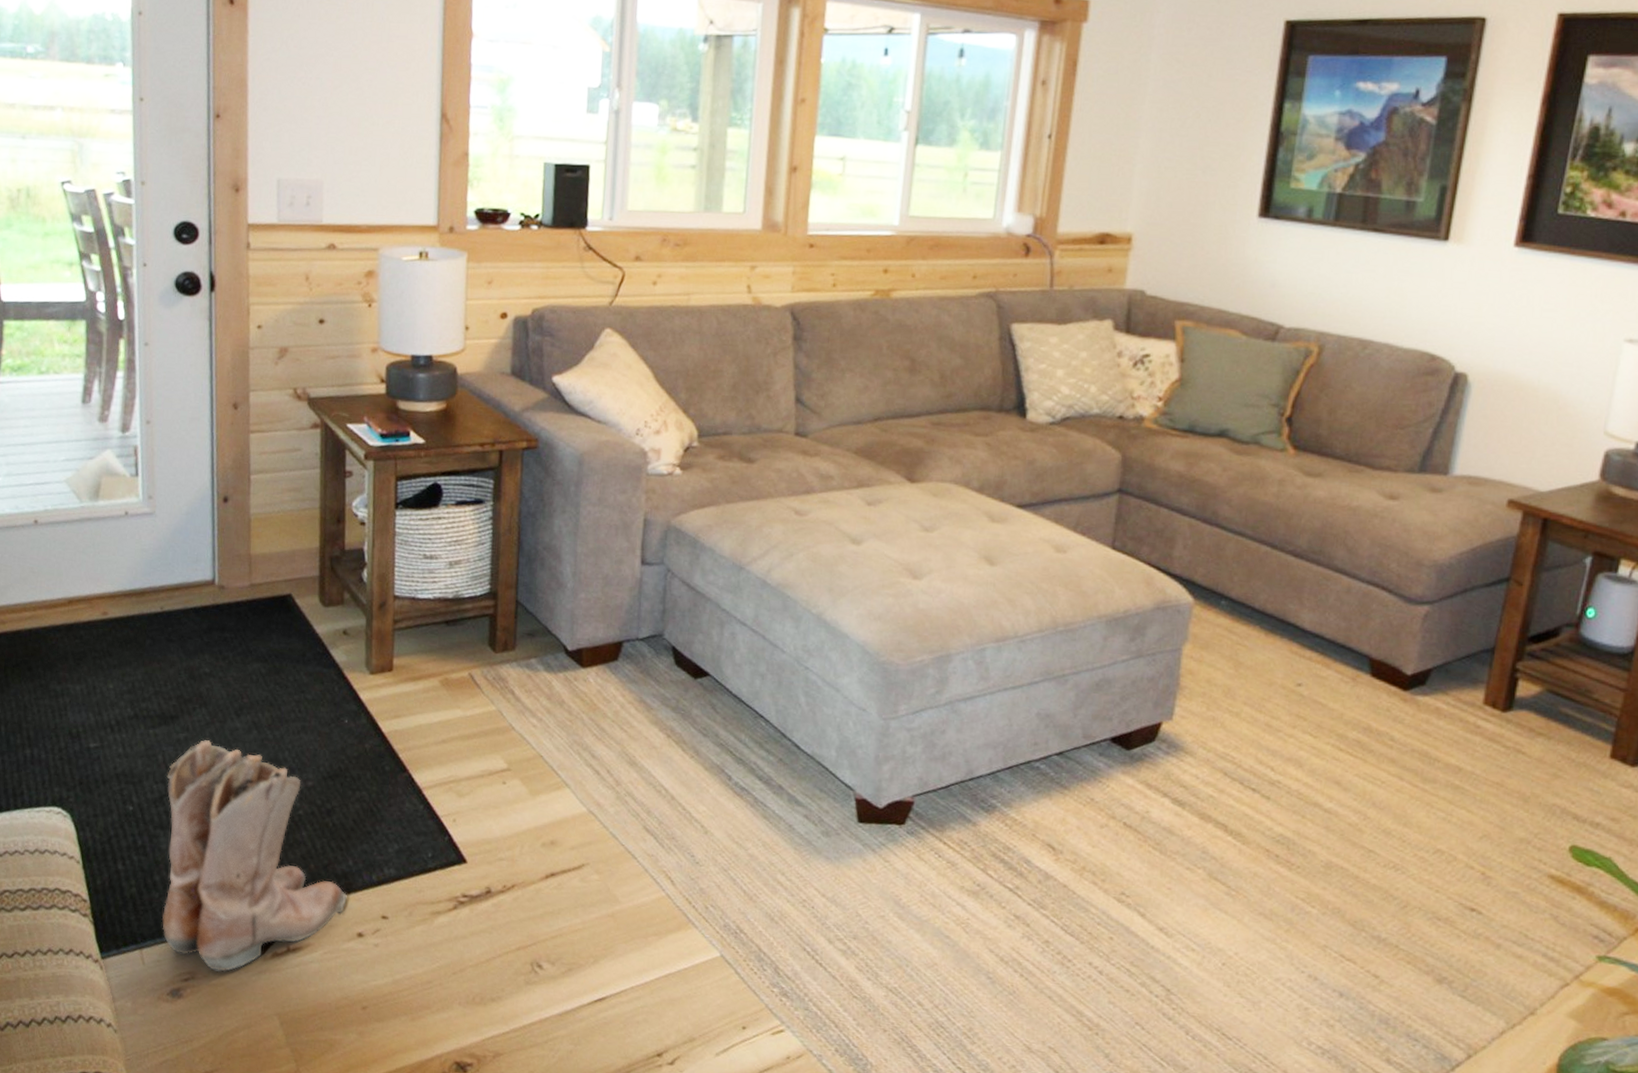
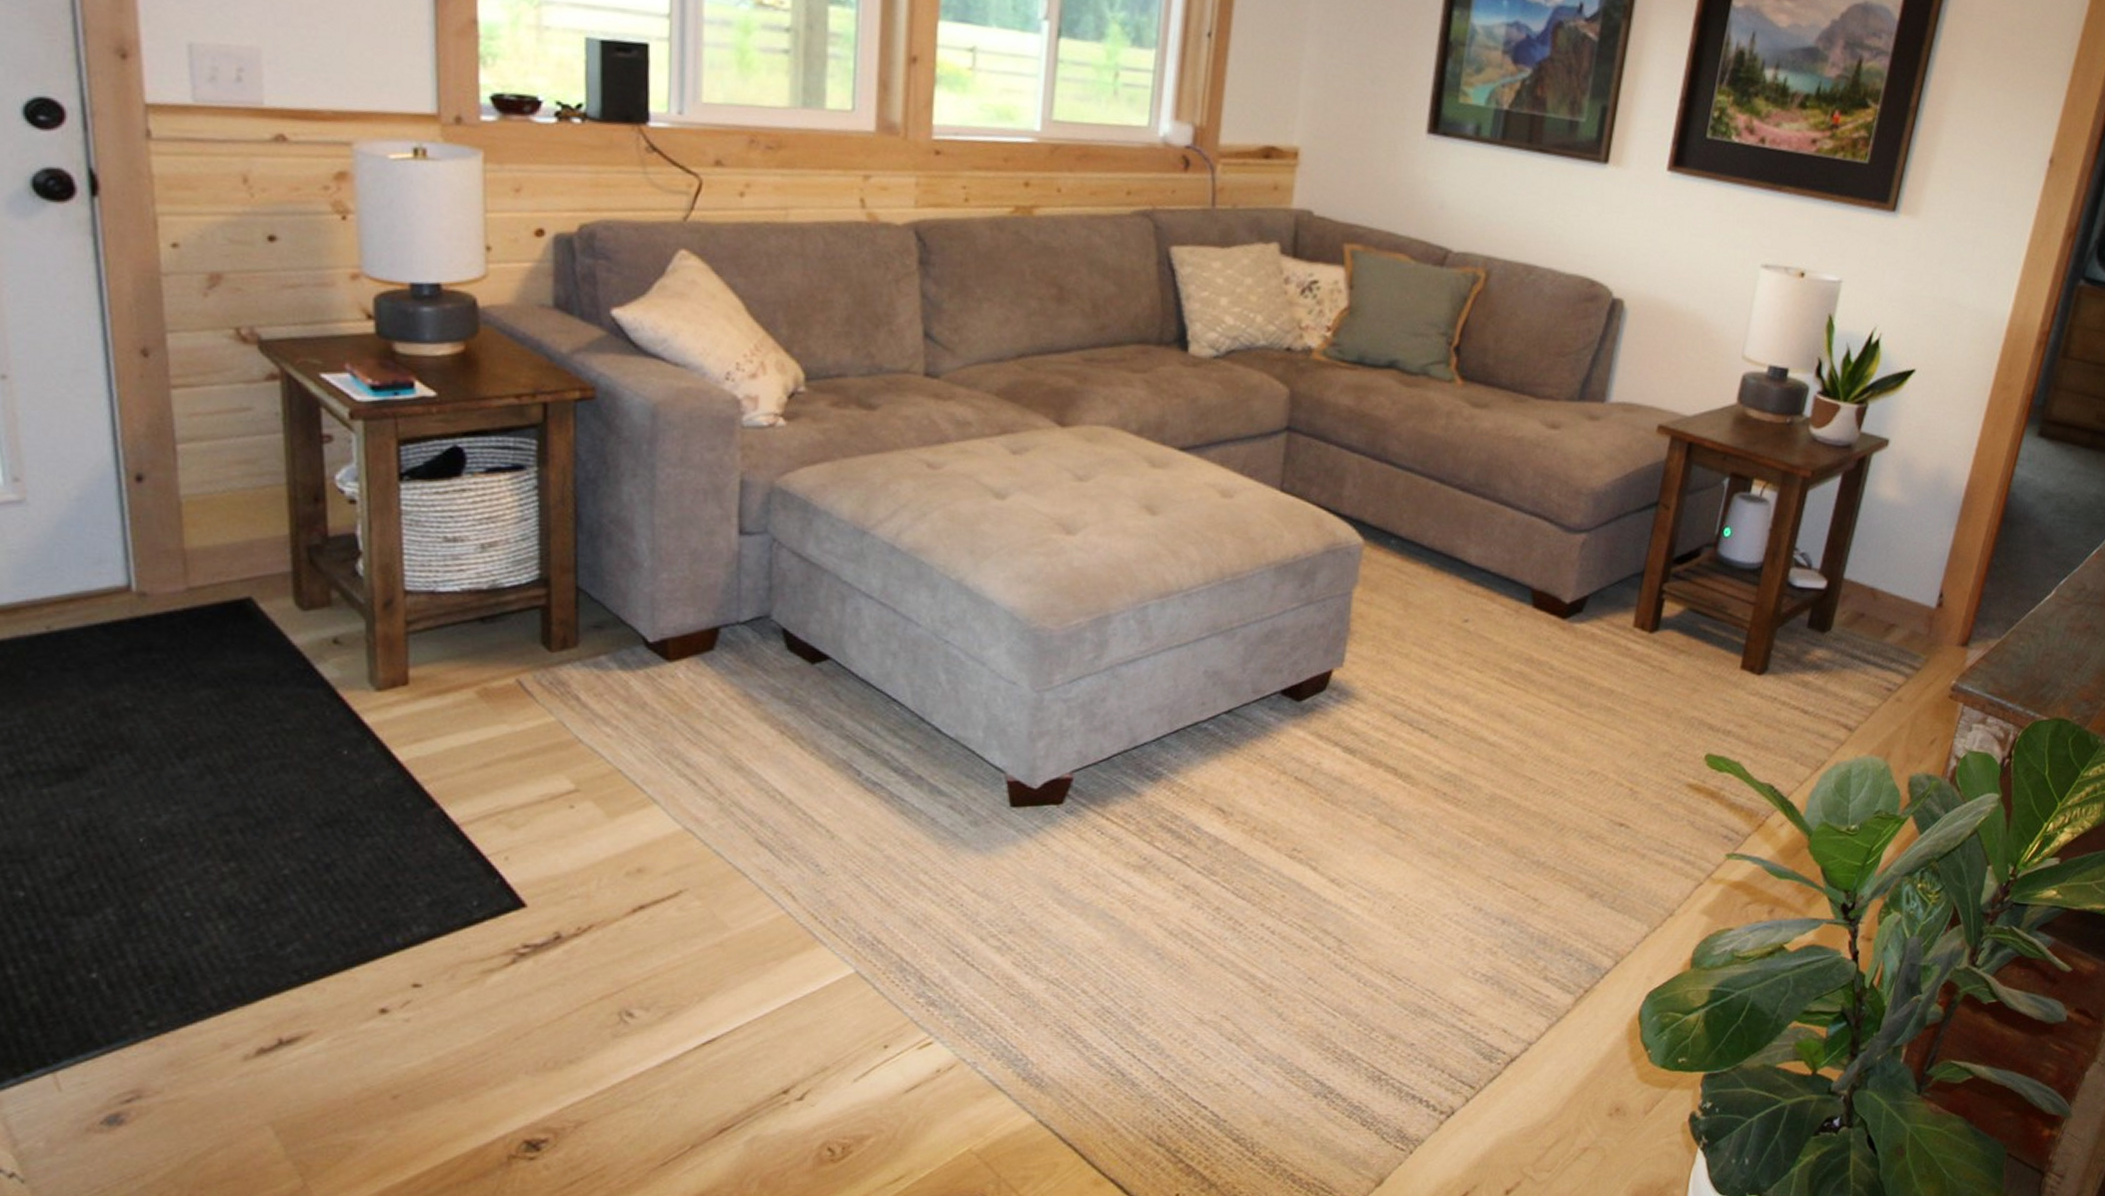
boots: present [162,740,347,972] -> none [75,795,361,1084]

